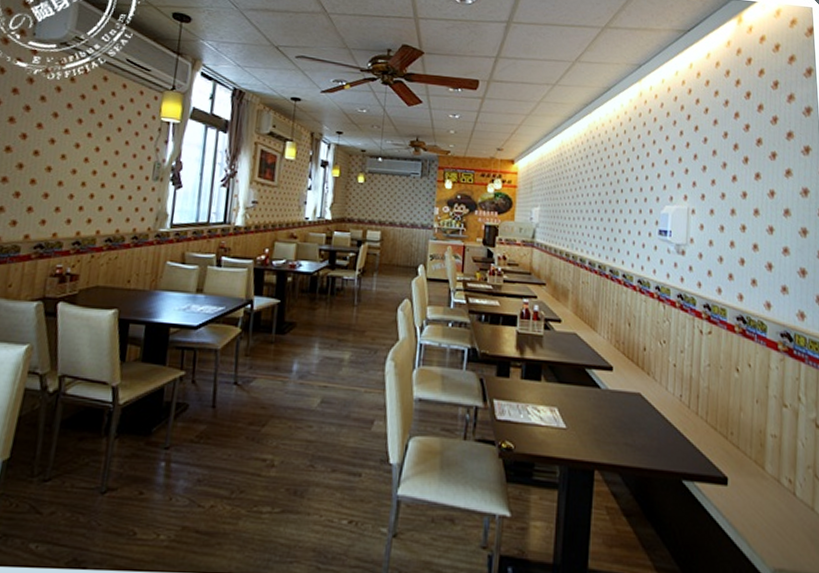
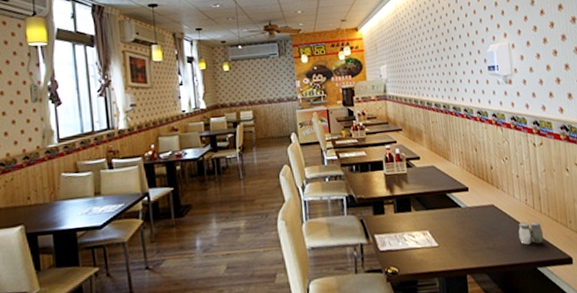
salt and pepper shaker: none [665,421,696,452] -> present [518,221,544,245]

